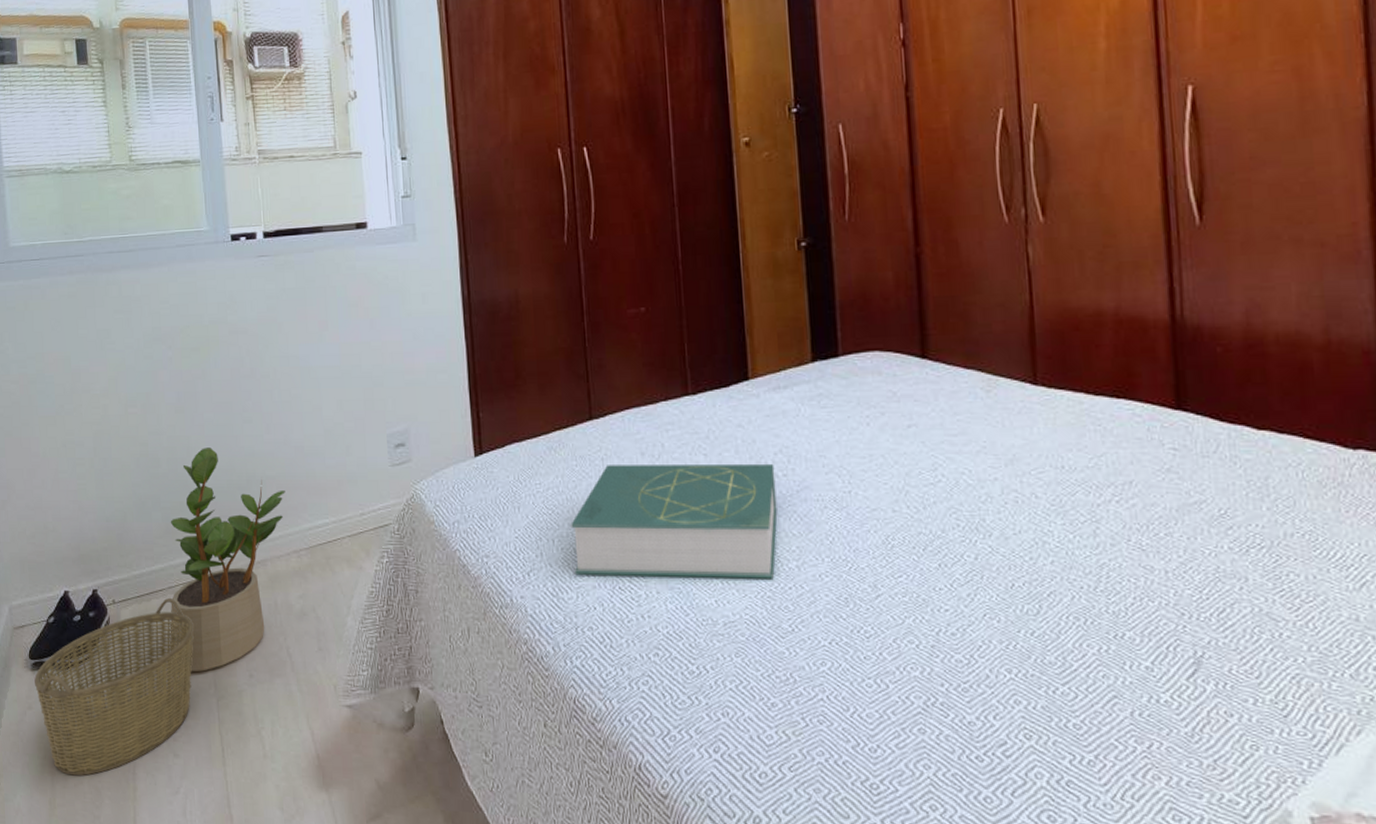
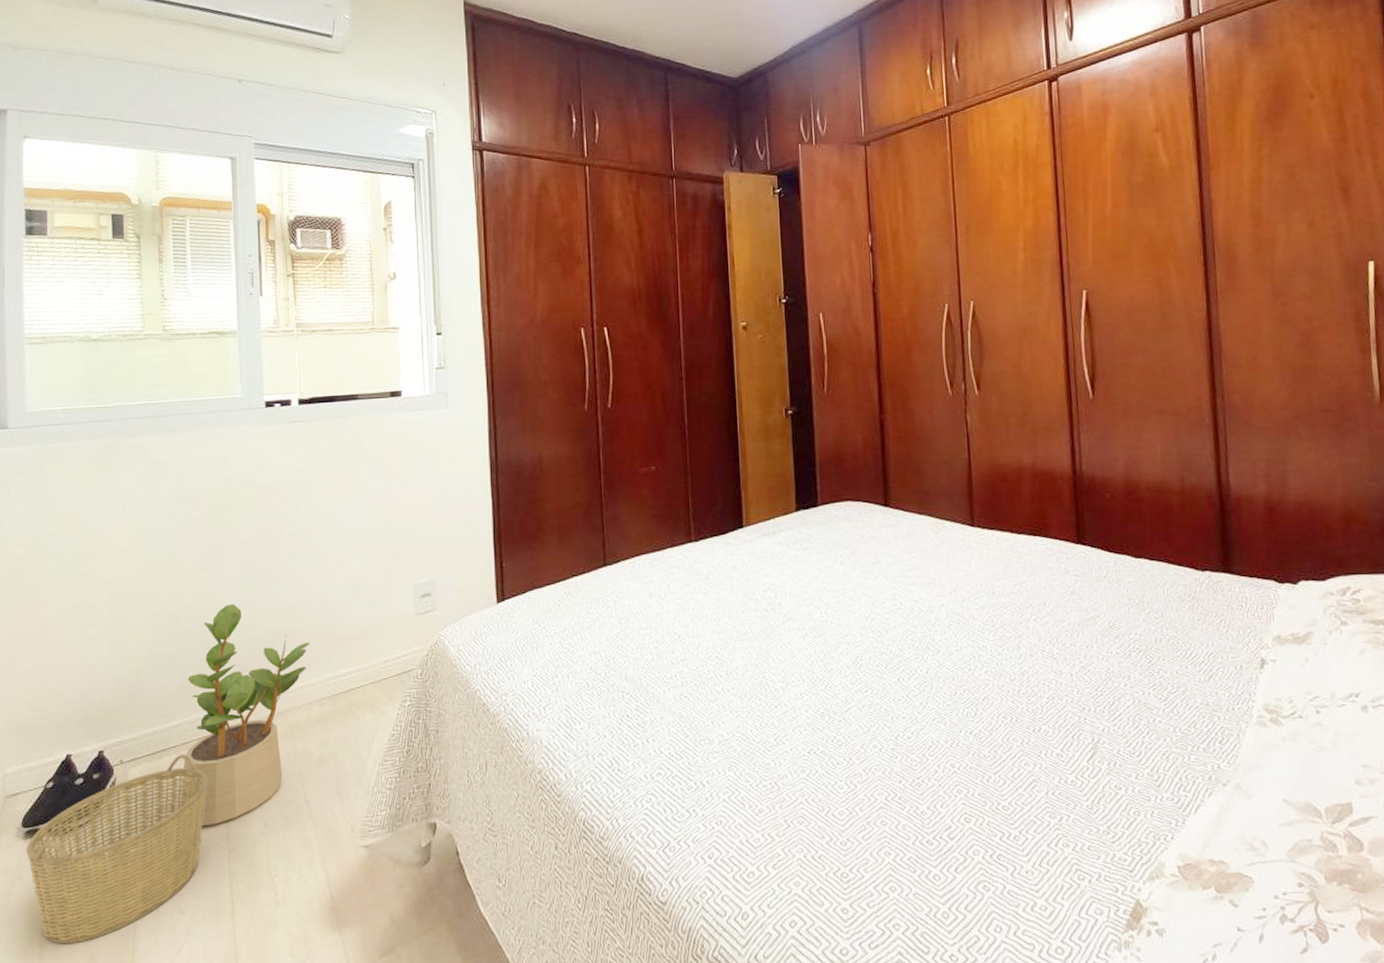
book: present [571,465,778,579] -> none [584,600,766,706]

